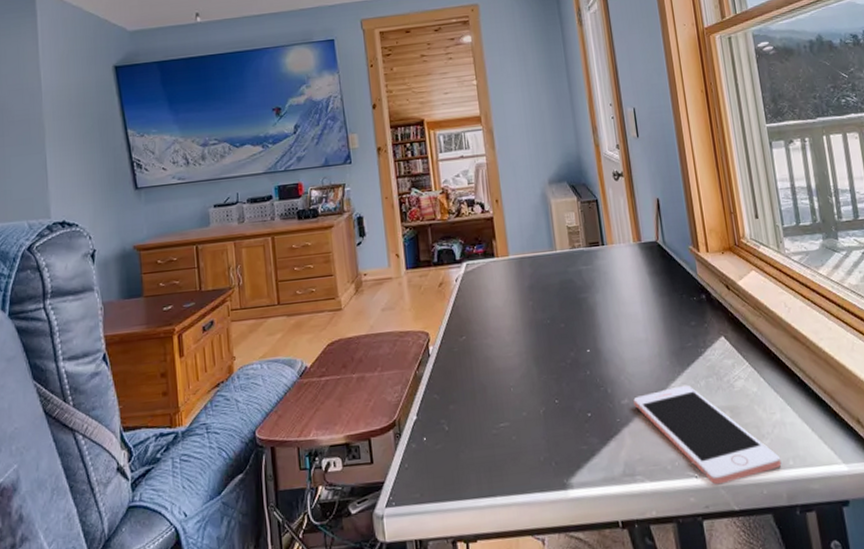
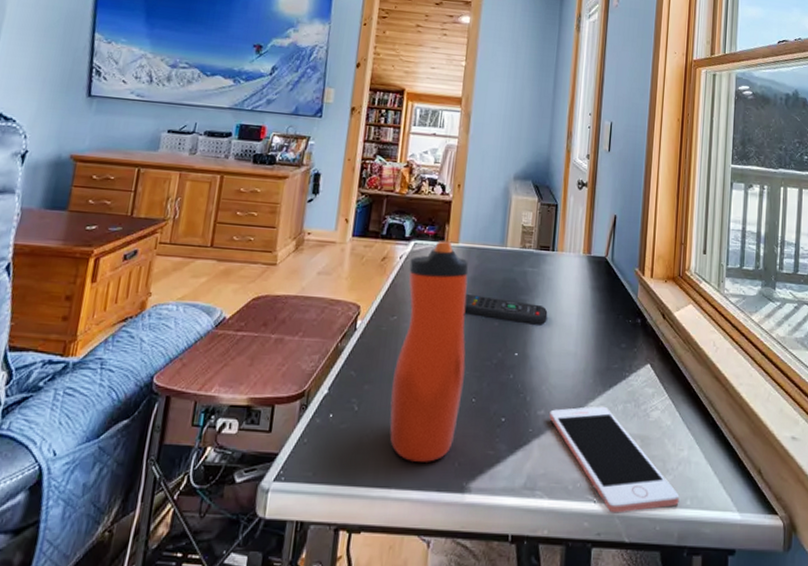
water bottle: none [466,256,546,469] -> present [389,240,468,462]
remote control: none [526,299,612,322] -> present [464,293,548,325]

